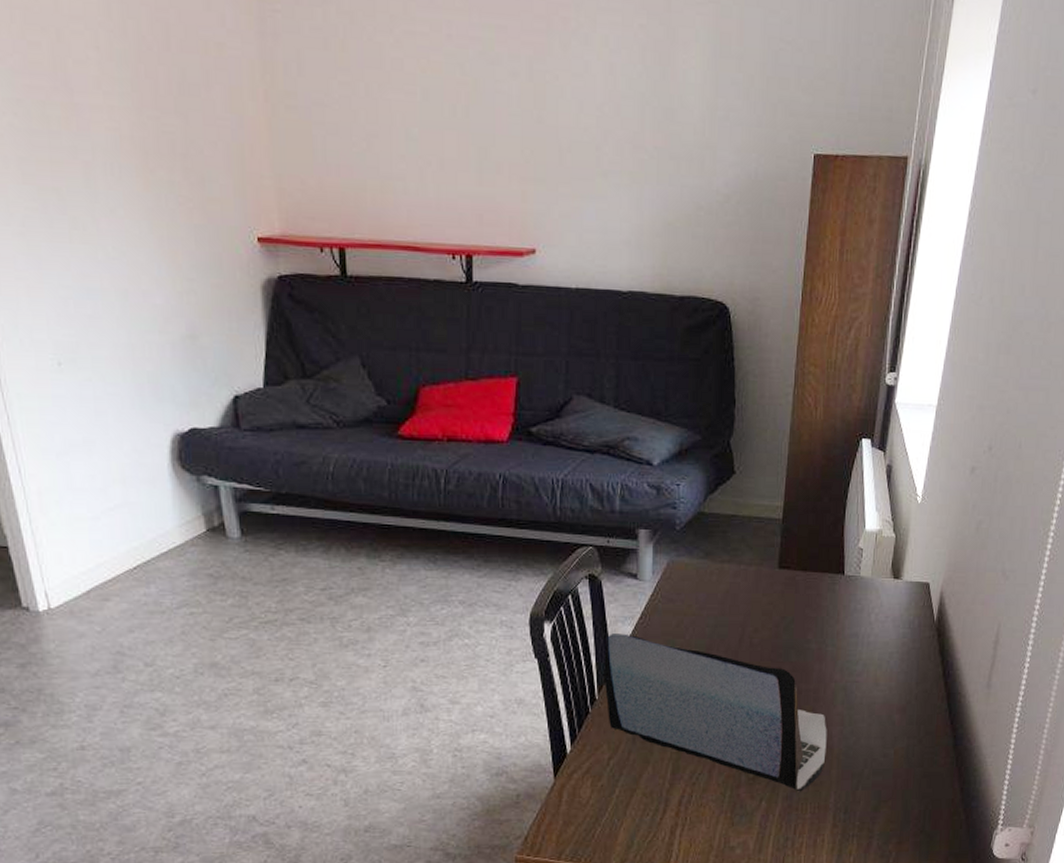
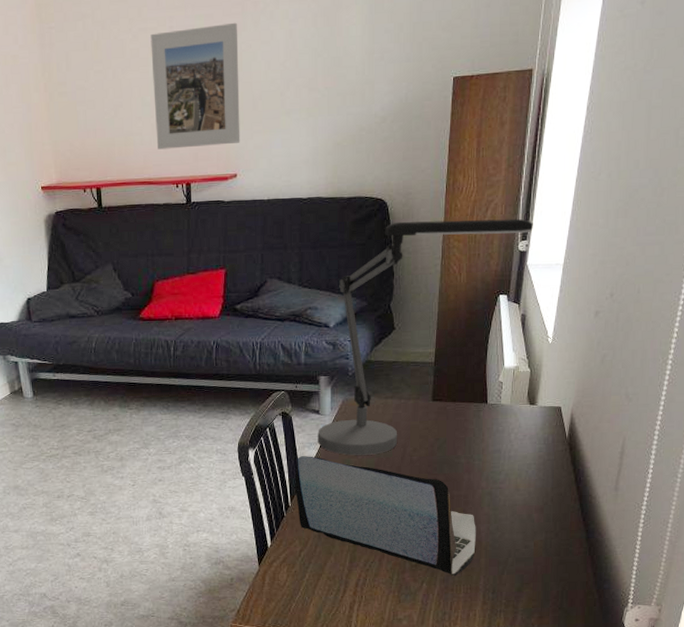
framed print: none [420,40,541,208] -> present [150,22,241,150]
desk lamp: none [634,334,904,635] -> present [318,218,533,456]

